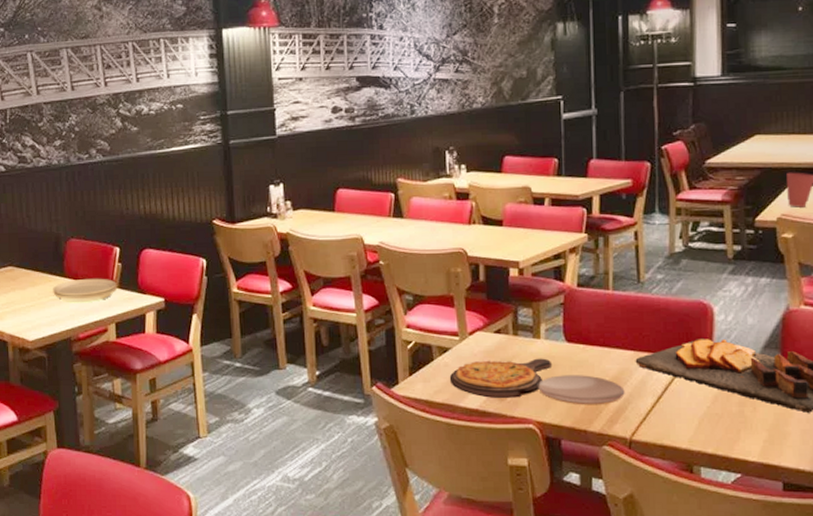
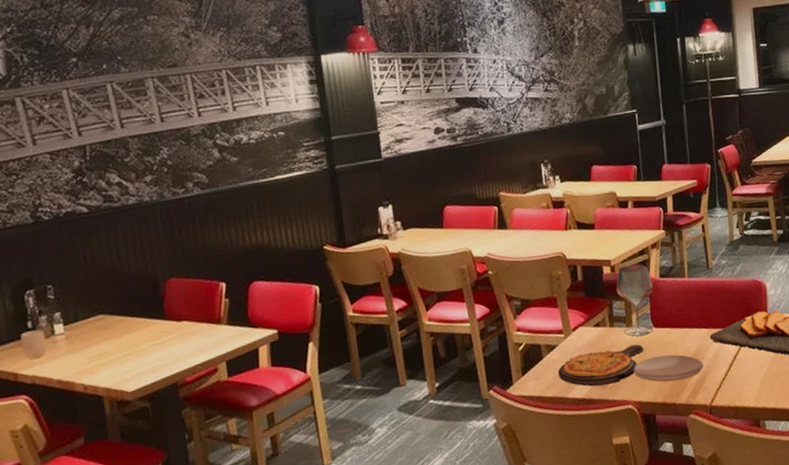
plate: present [53,278,118,303] -> none [153,316,226,346]
wine glass: none [524,269,568,349] -> present [616,264,654,336]

